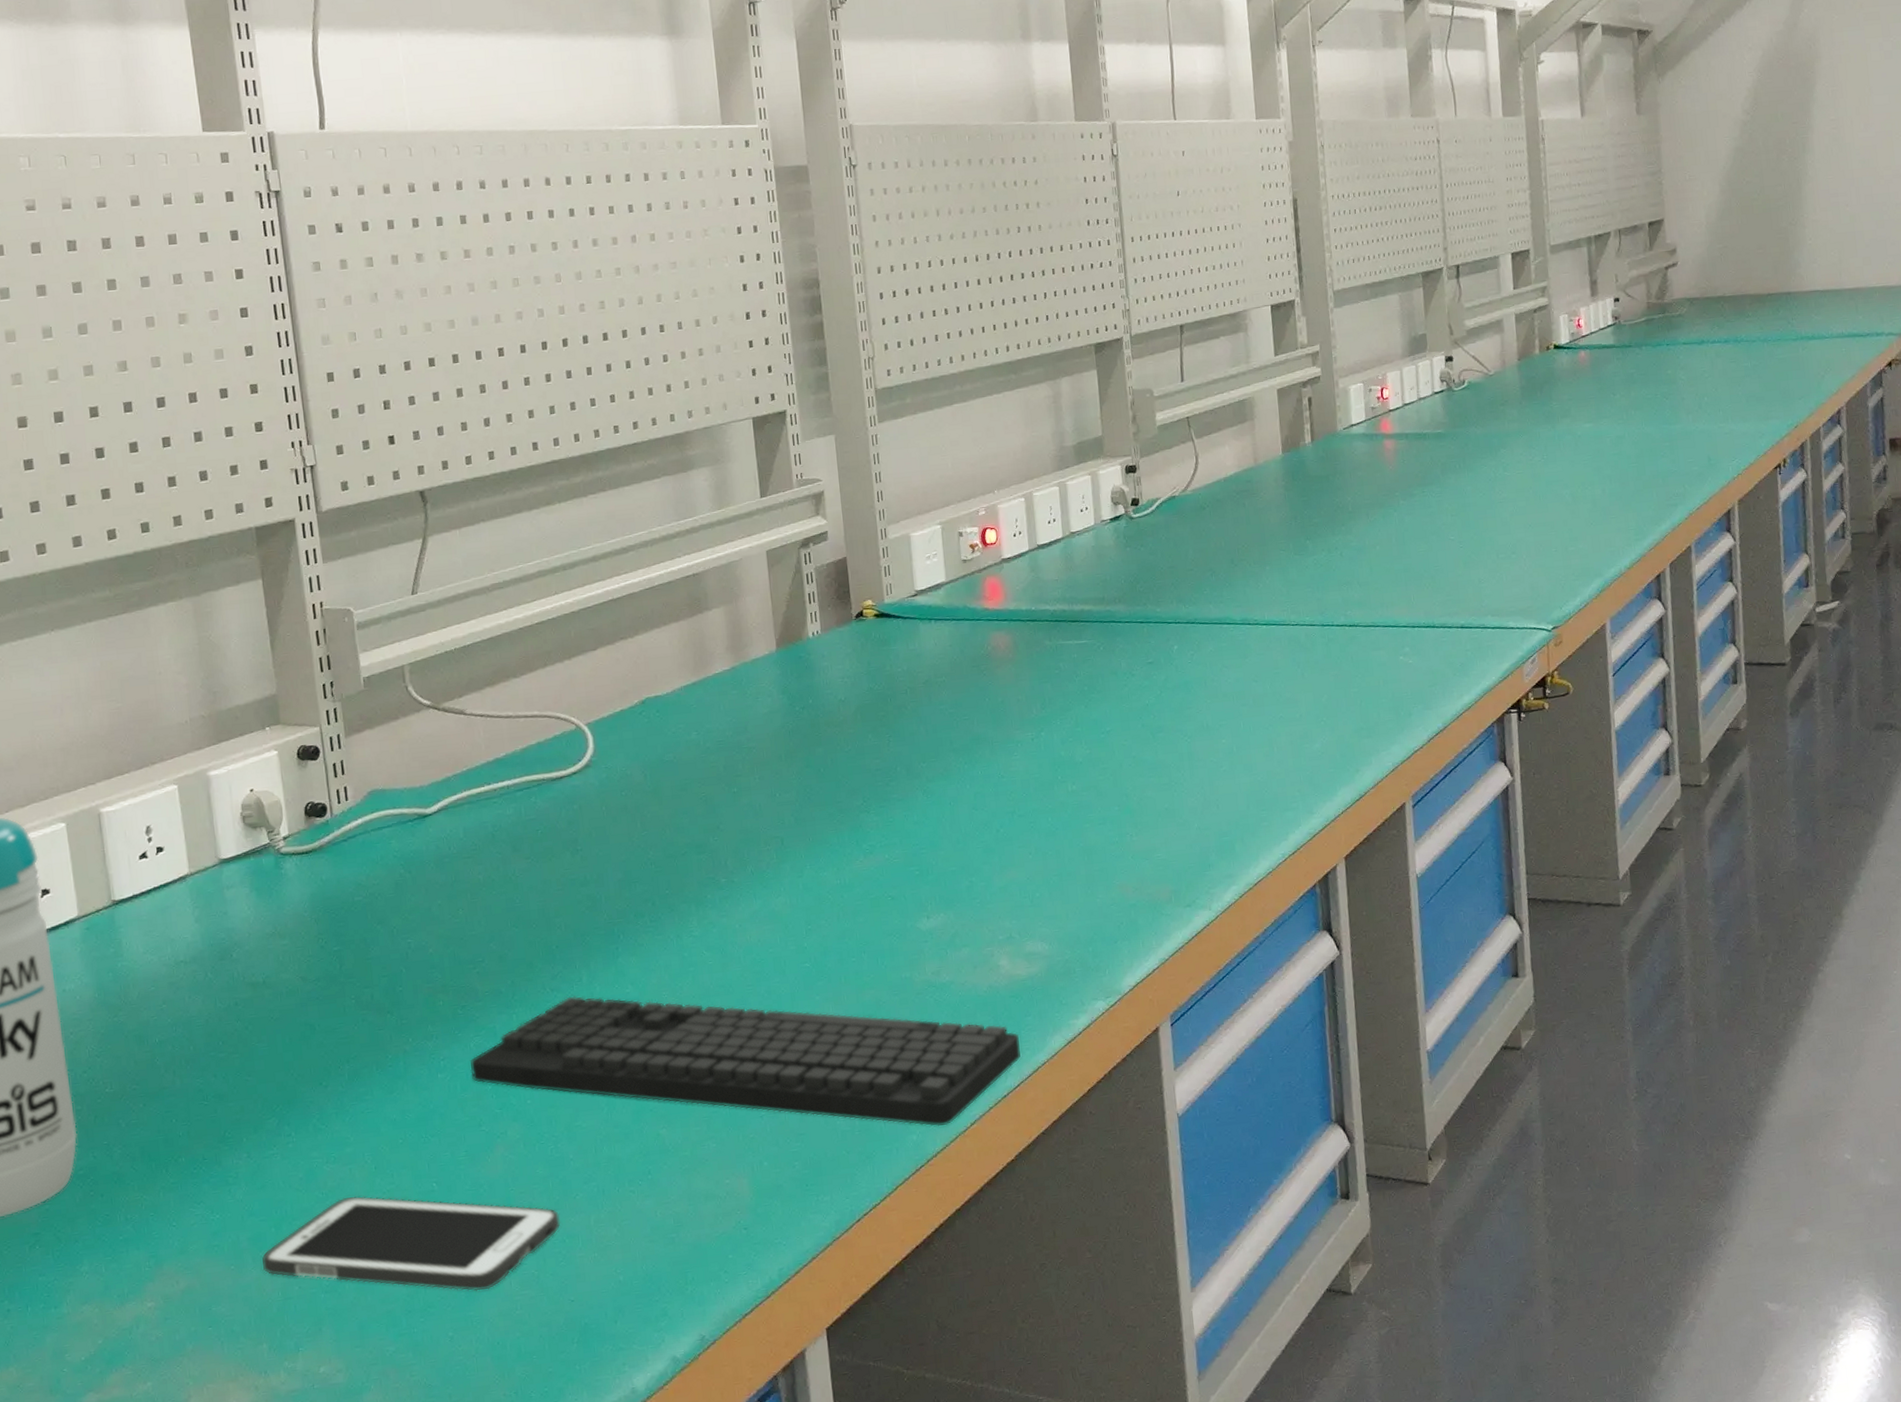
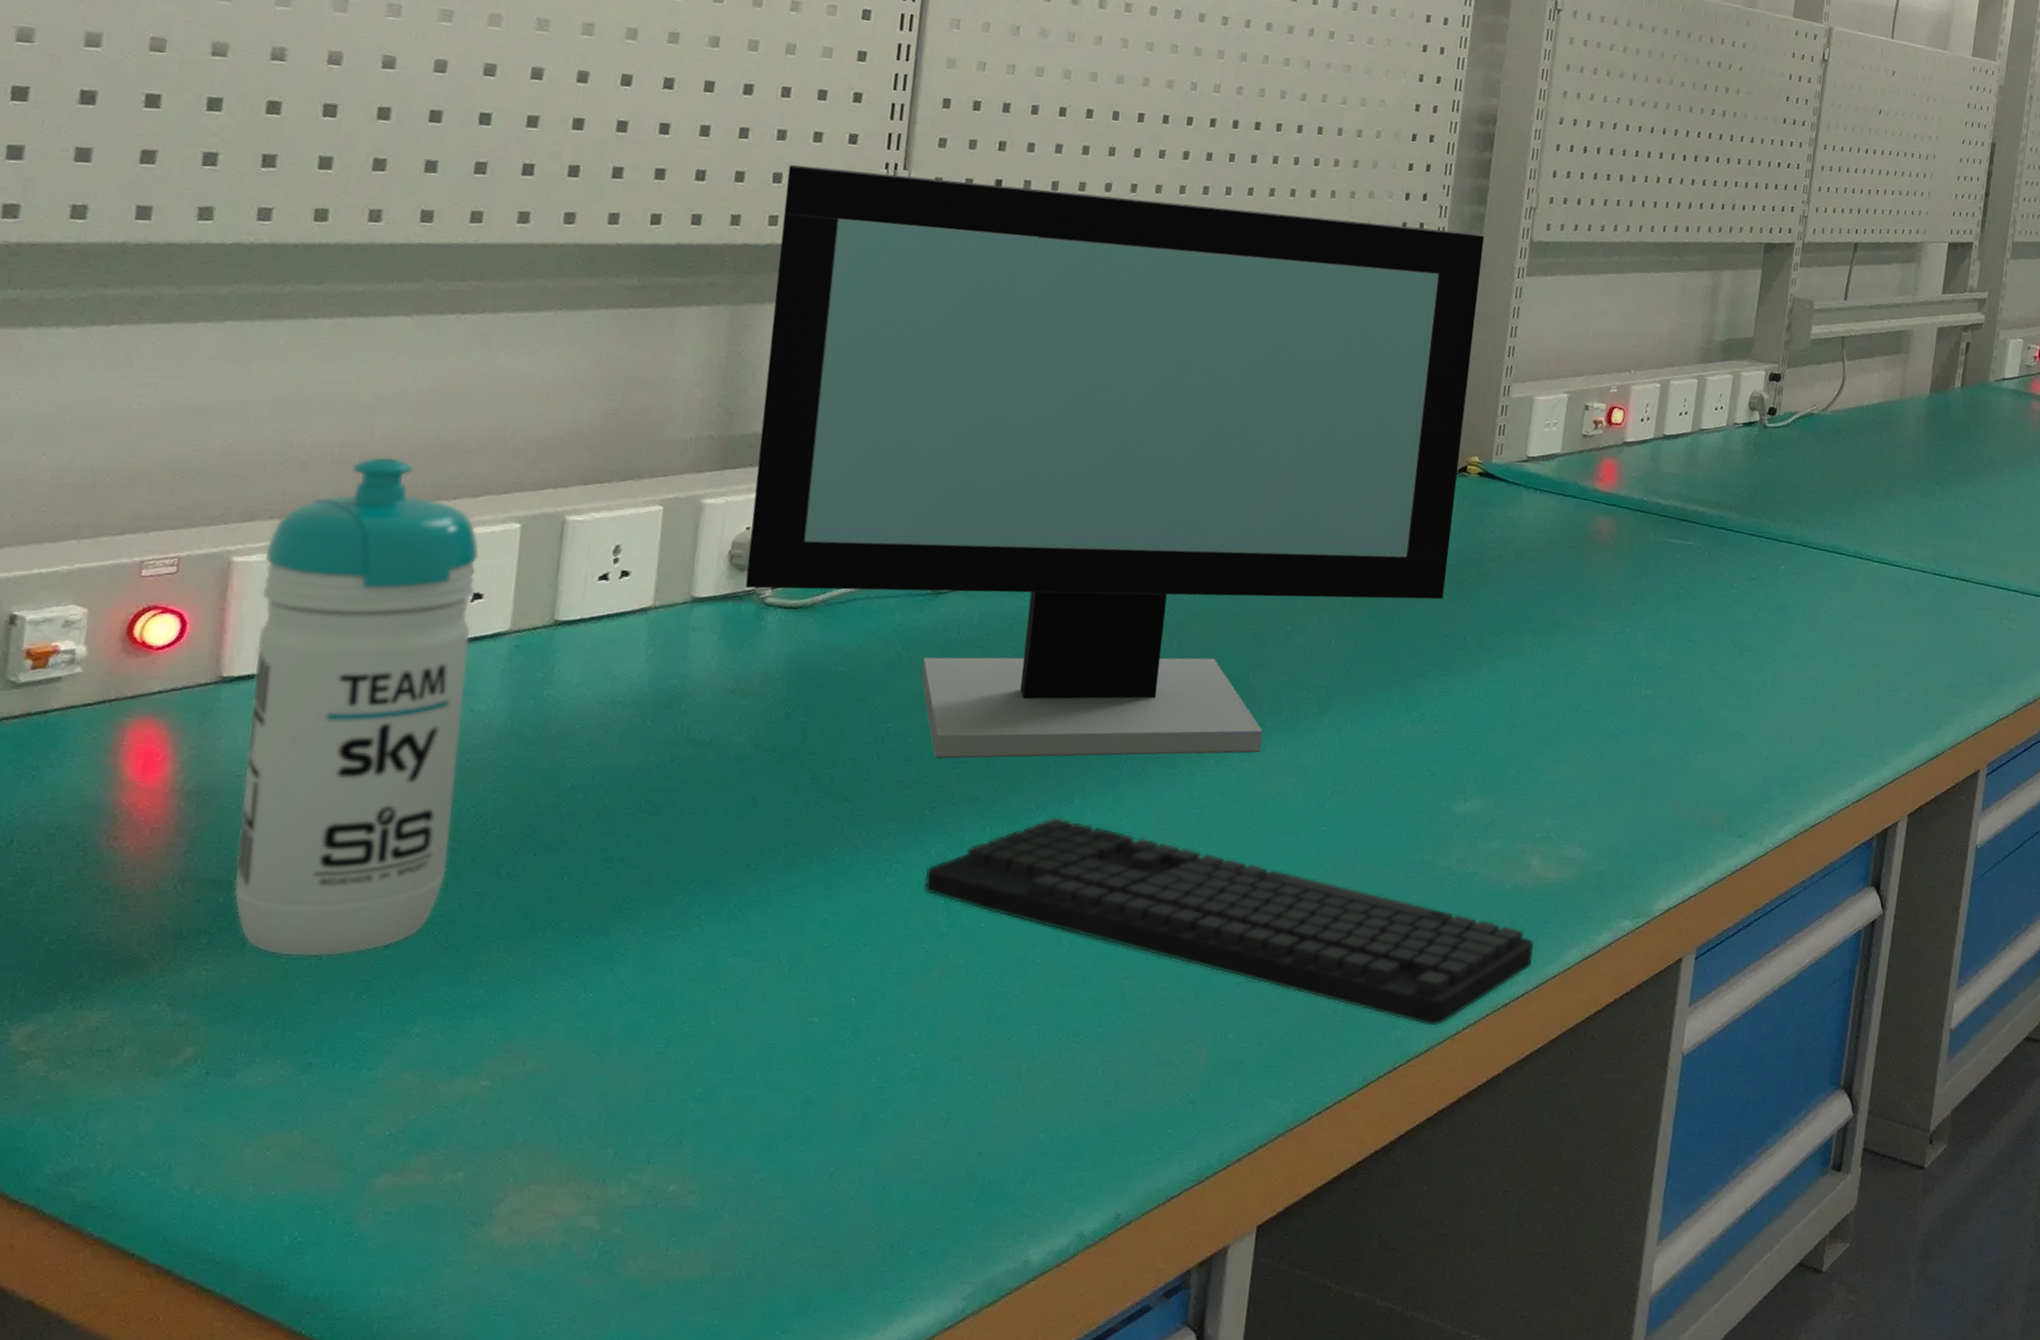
computer monitor: none [211,393,868,962] -> present [745,164,1485,759]
cell phone: present [261,1196,561,1291] -> none [628,997,988,1126]

